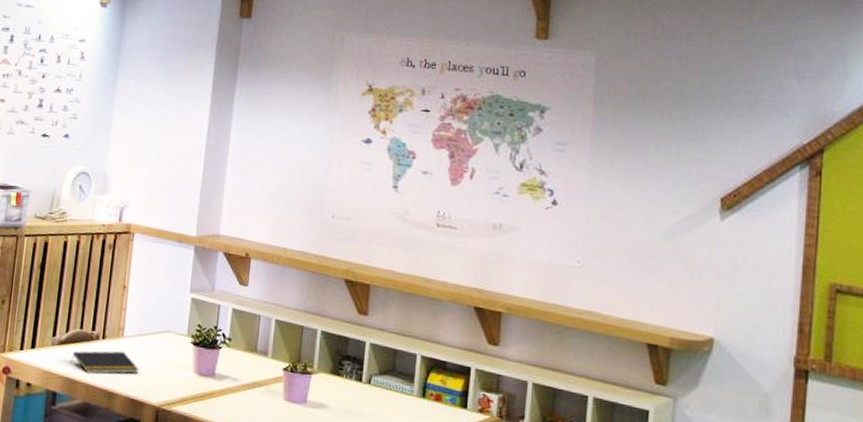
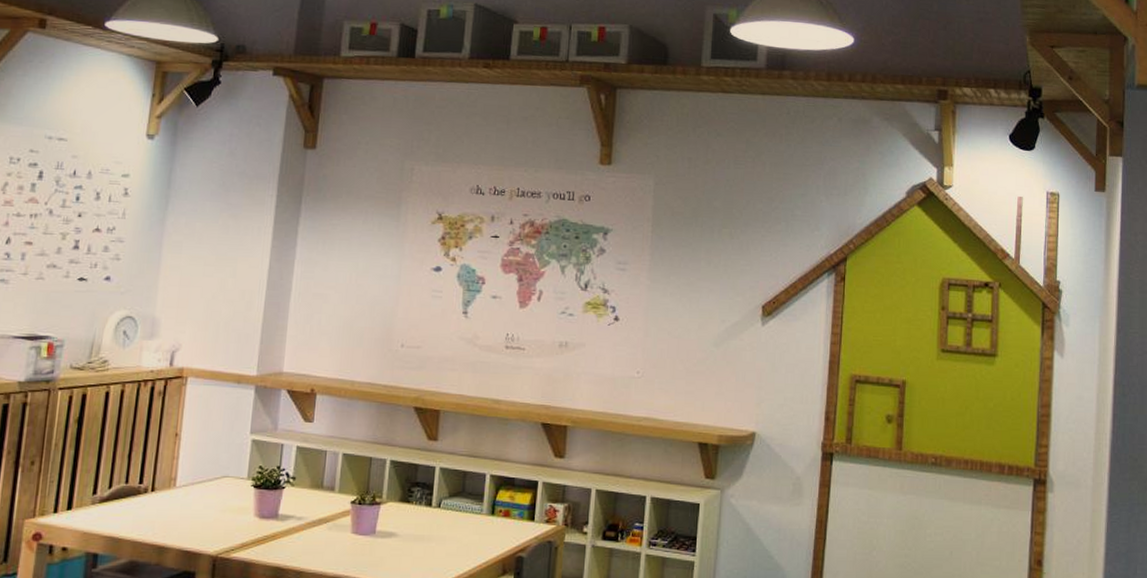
notepad: present [71,351,139,374] -> none [115,502,194,530]

